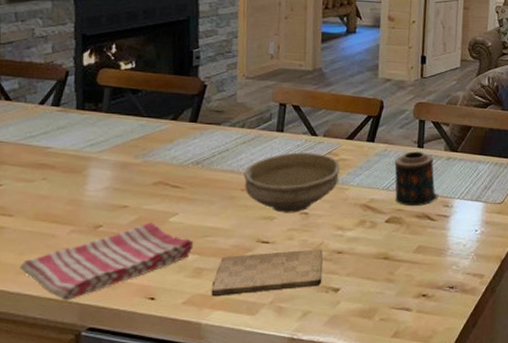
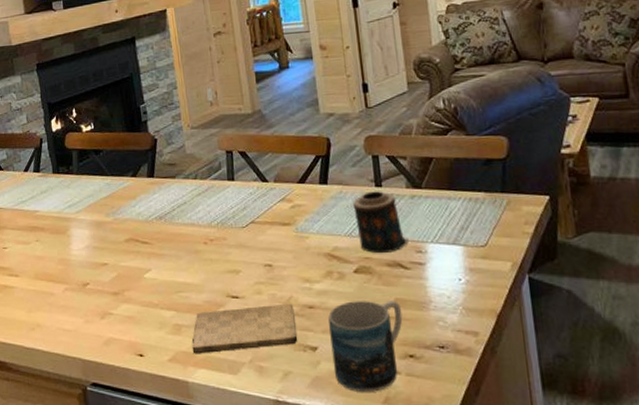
dish towel: present [19,222,194,301] -> none [30,279,170,356]
bowl: present [243,152,341,213] -> none [203,200,297,266]
mug: none [351,247,423,329] -> present [328,301,403,393]

